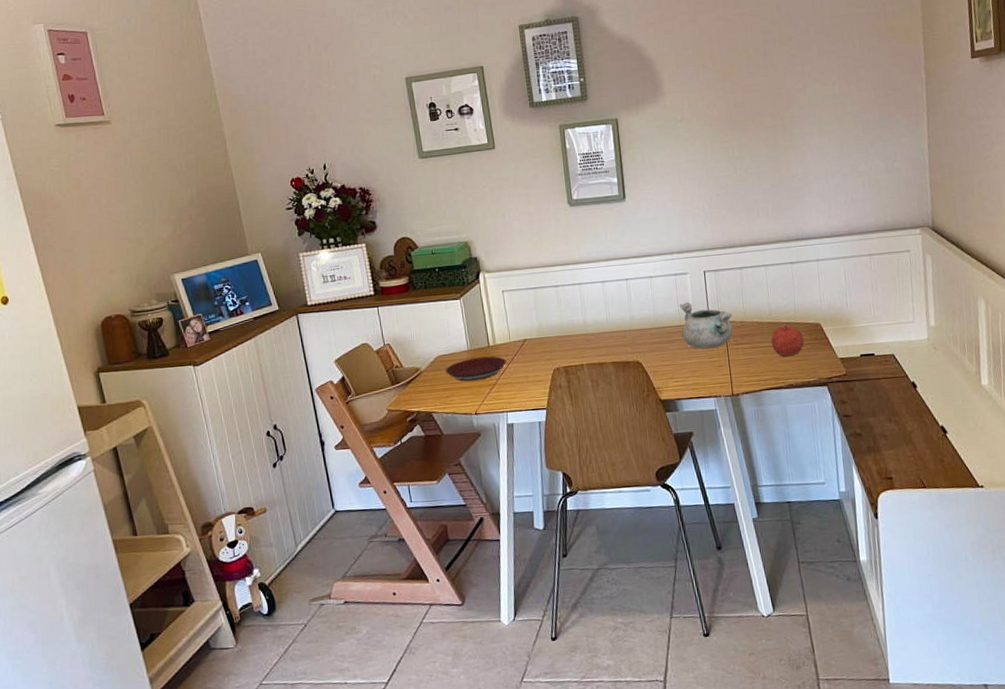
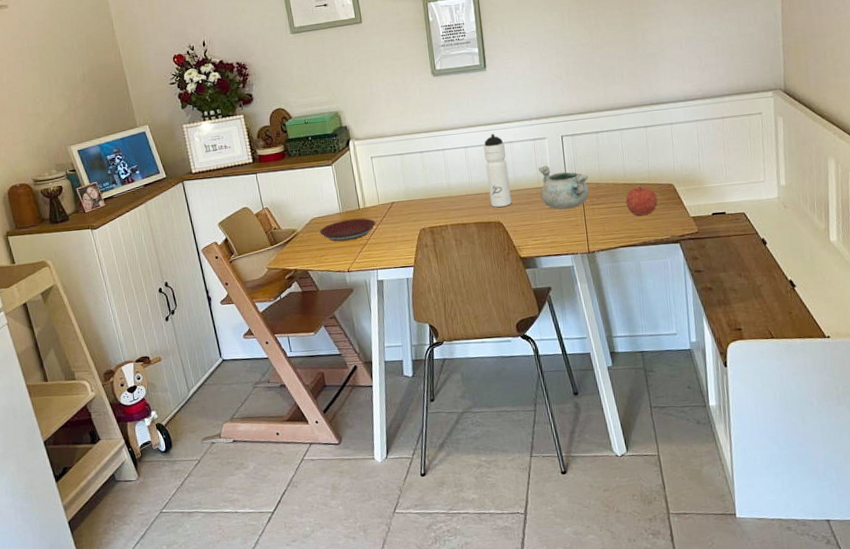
water bottle: none [622,268,651,346] -> present [484,134,512,207]

